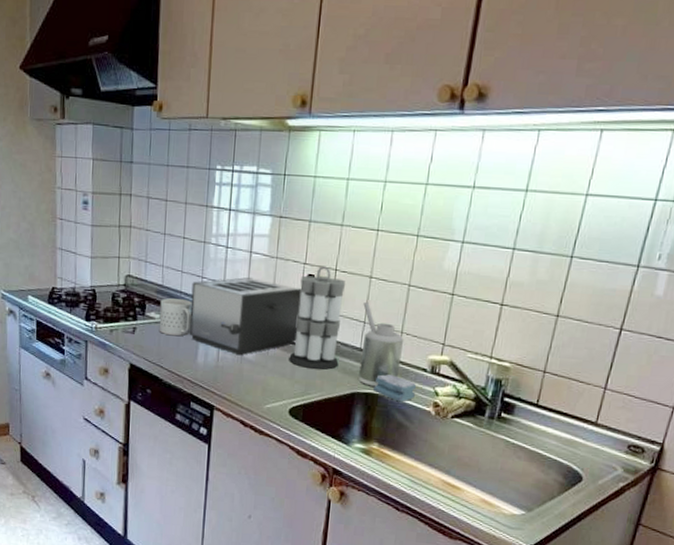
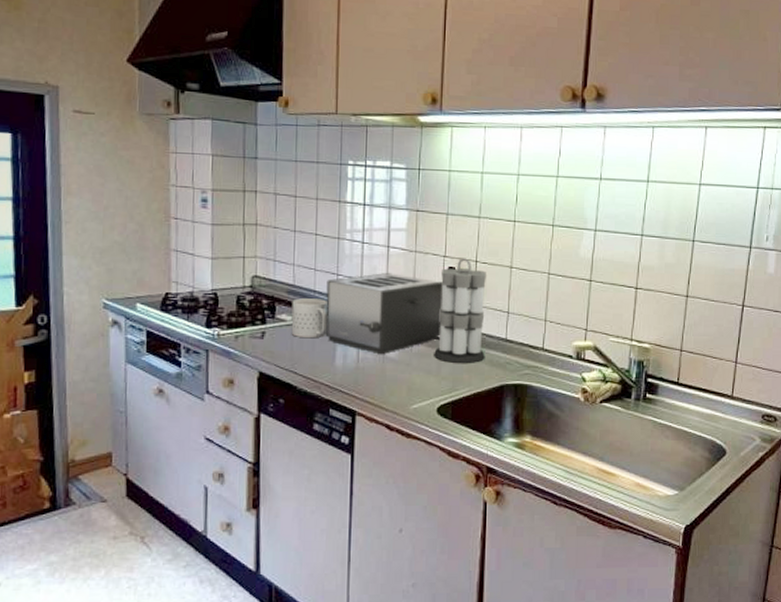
soap dispenser: present [358,301,404,388] -> none [506,291,548,379]
sponge: present [373,374,416,402] -> none [522,363,563,391]

